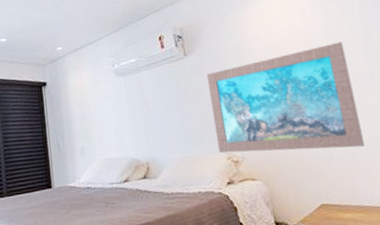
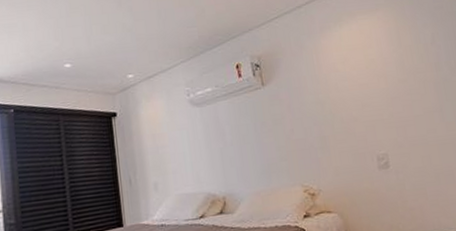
wall art: present [206,42,365,153] -> none [284,73,433,186]

